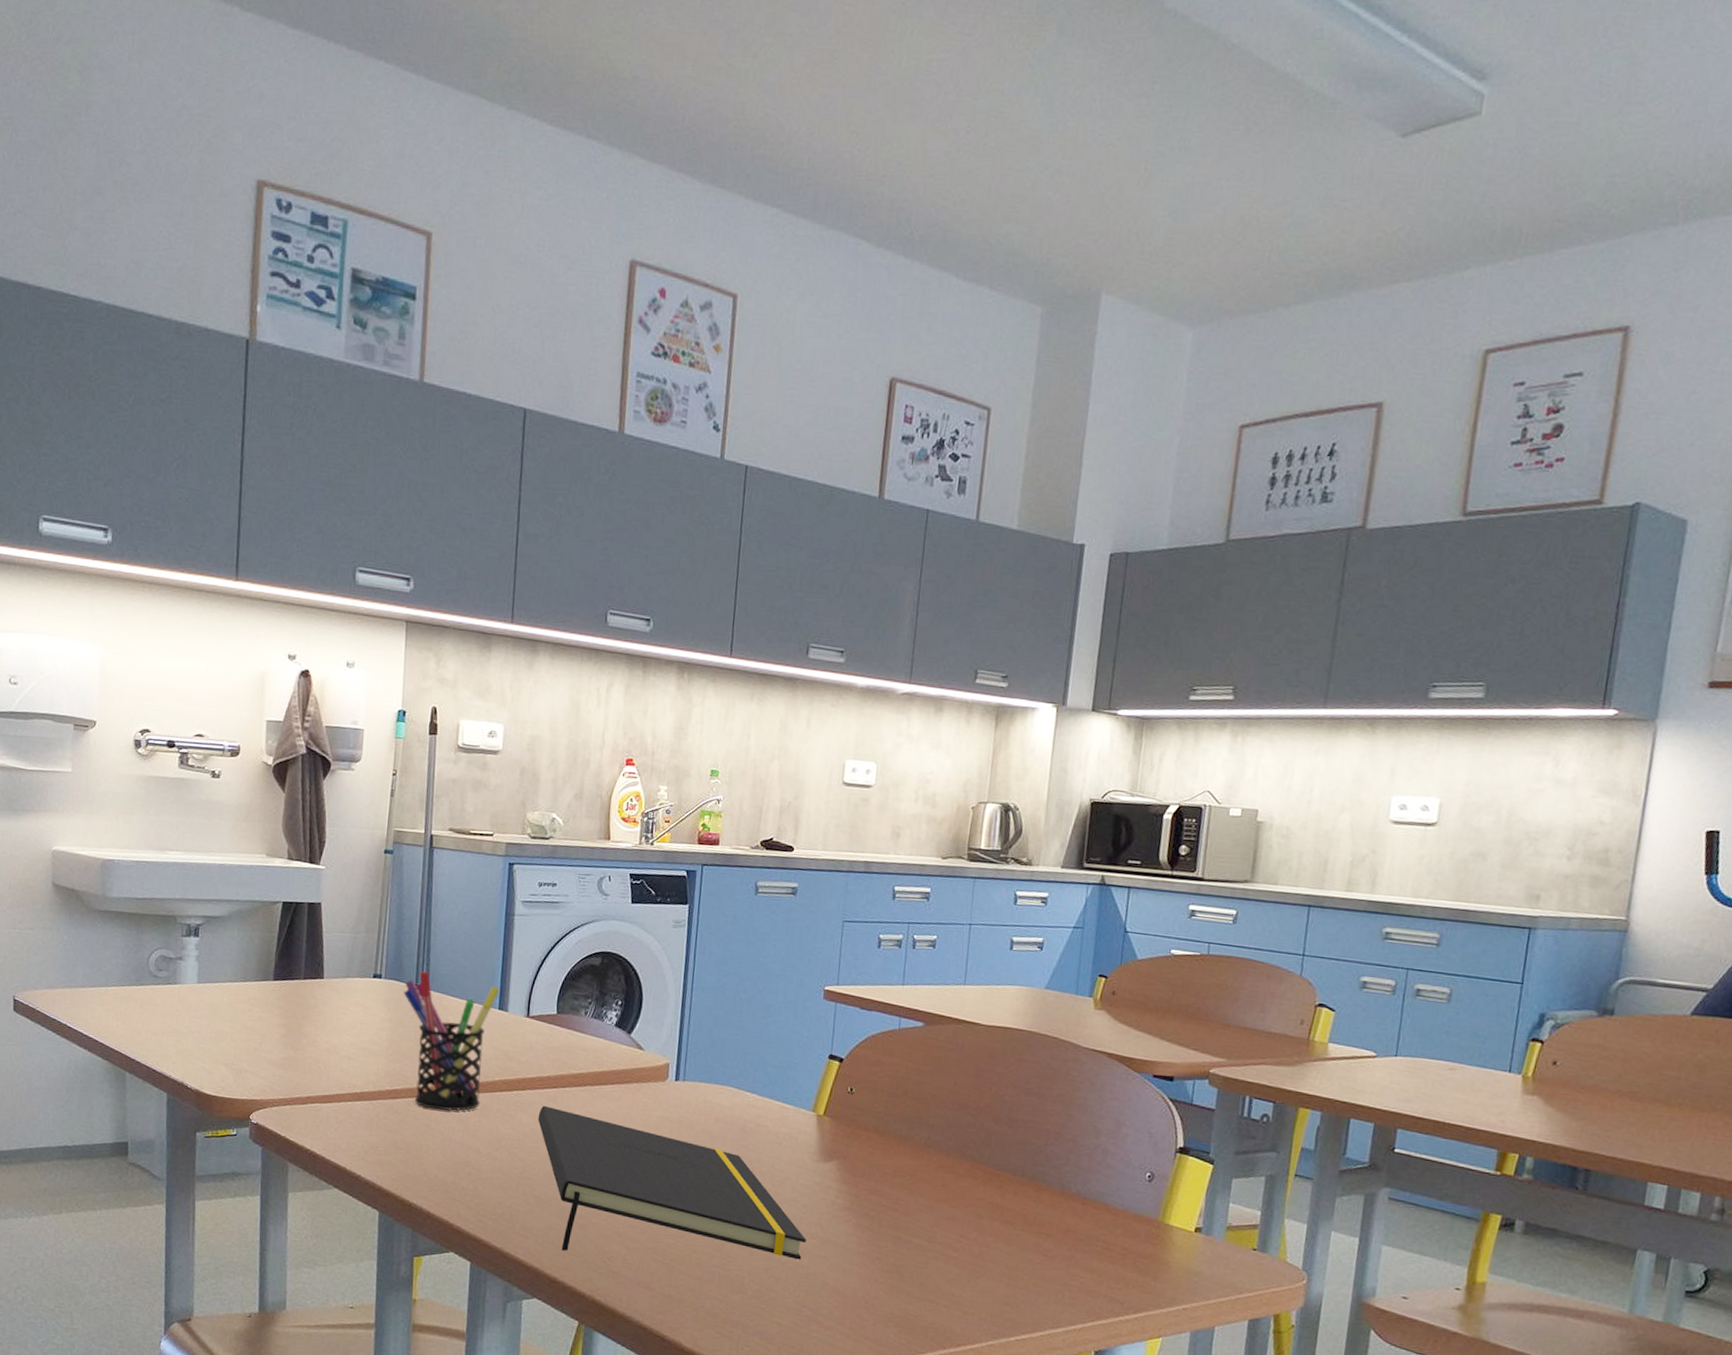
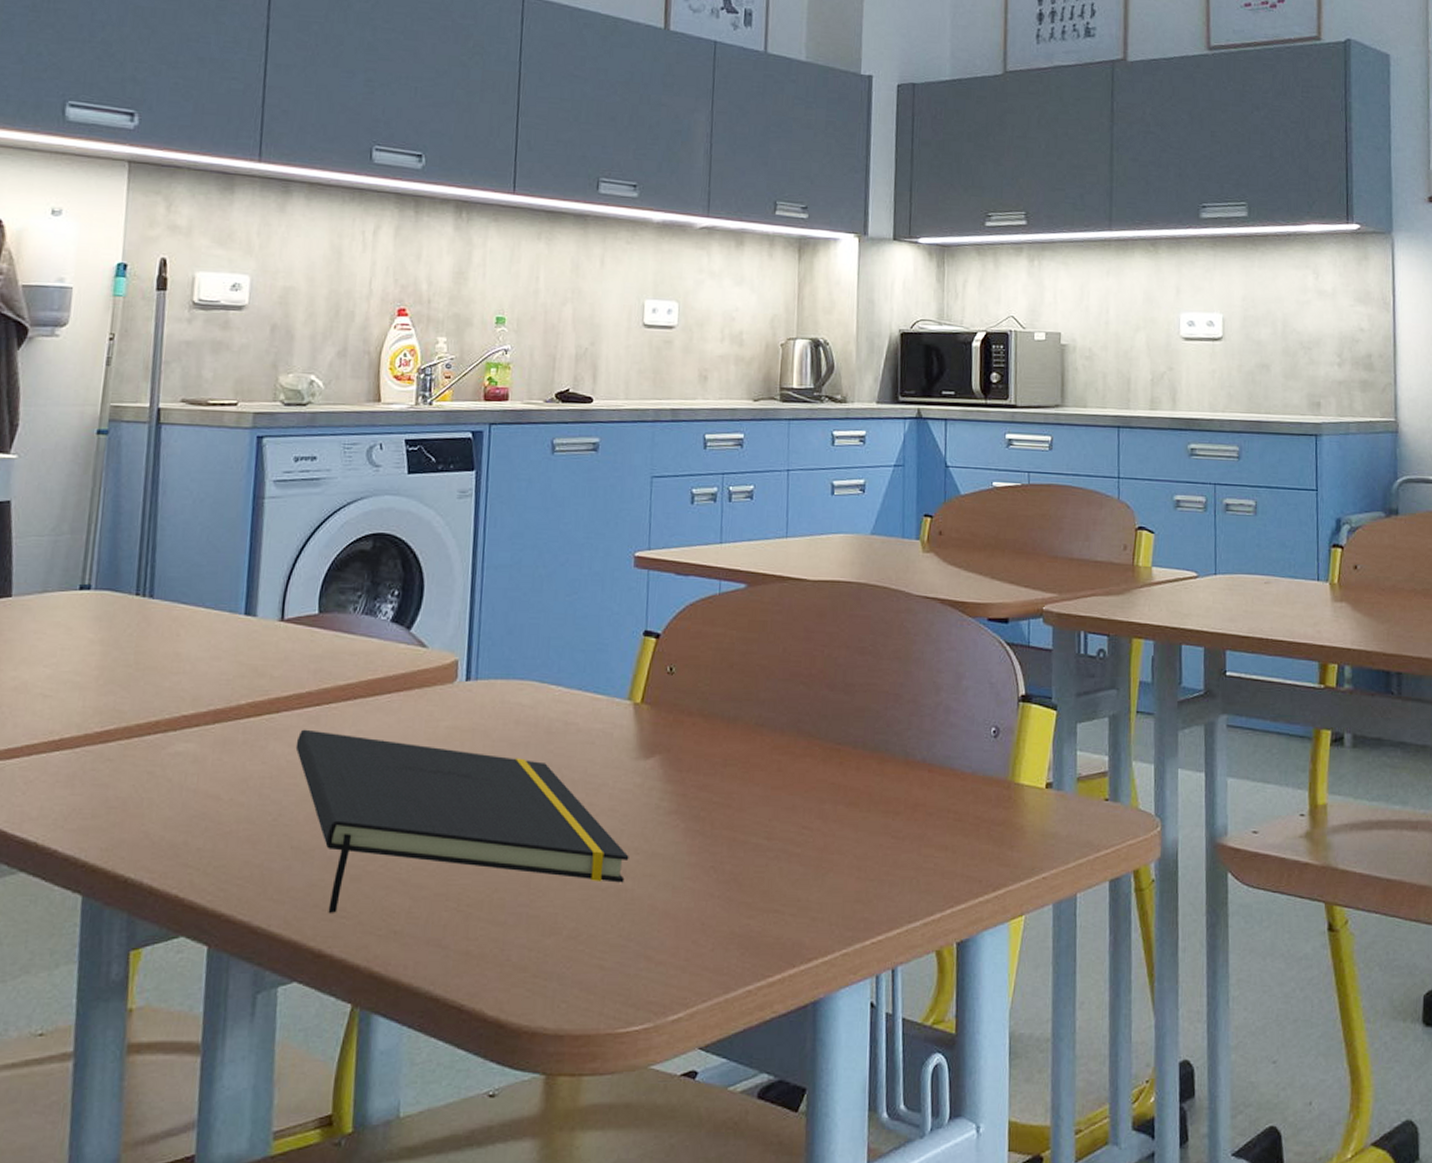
pen holder: present [403,971,500,1111] -> none [120,575,246,751]

